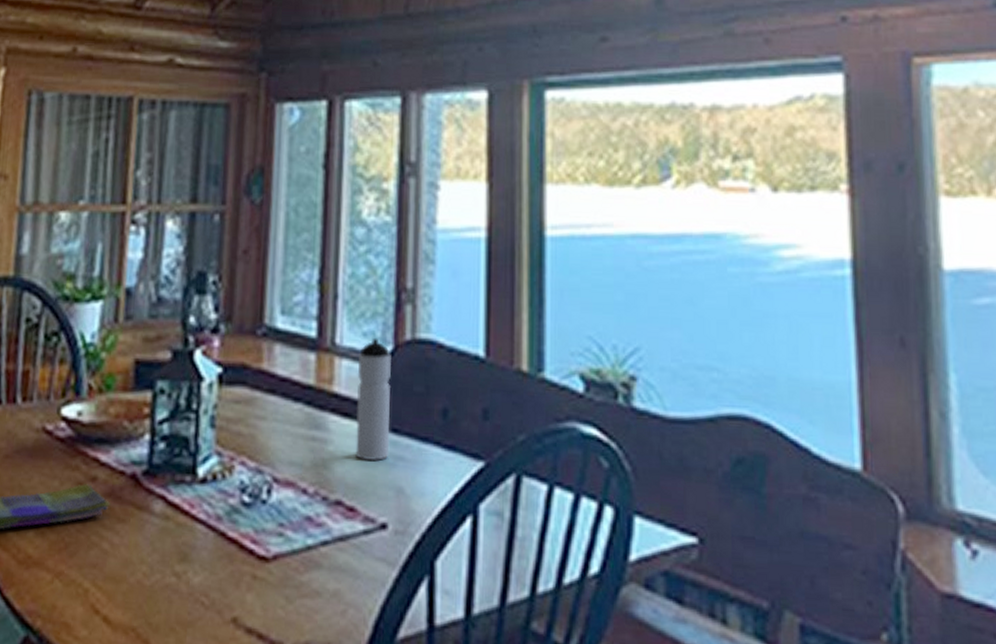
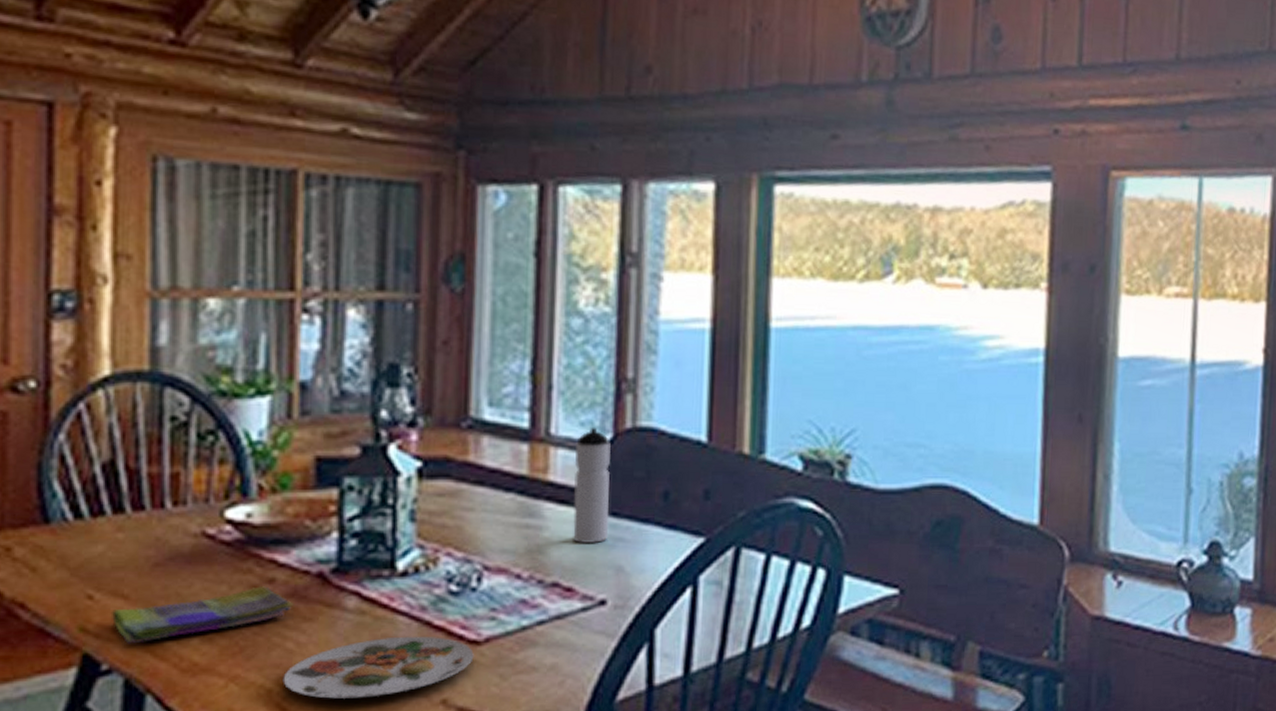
plate: none [97,545,263,608] -> present [283,636,474,699]

